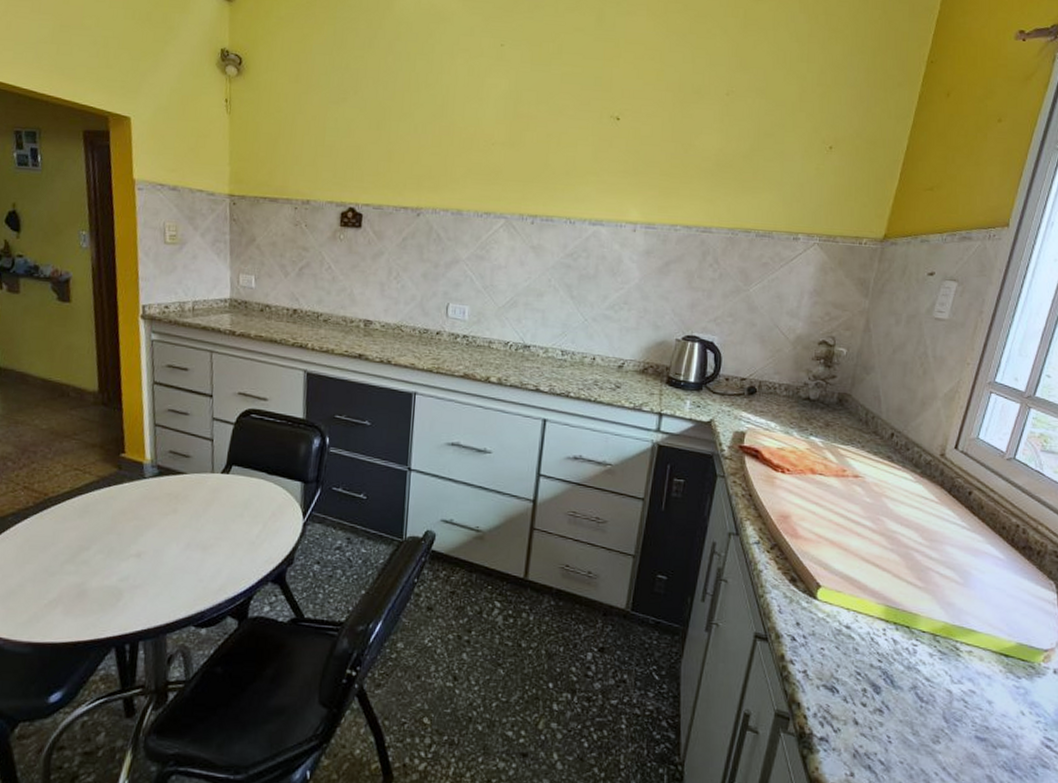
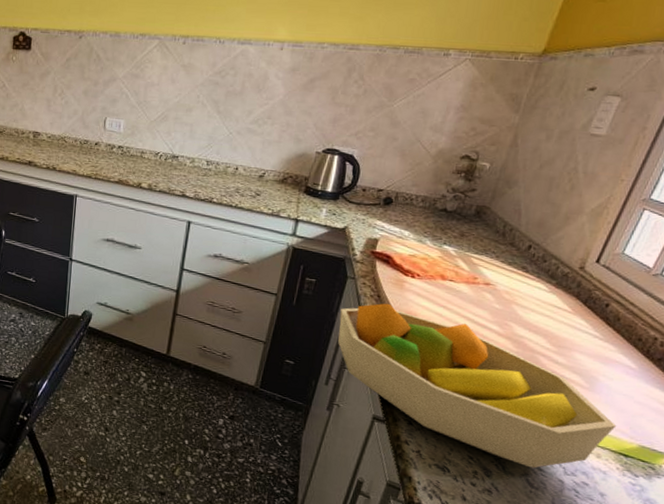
fruit bowl: none [712,502,994,679] -> present [338,303,617,469]

